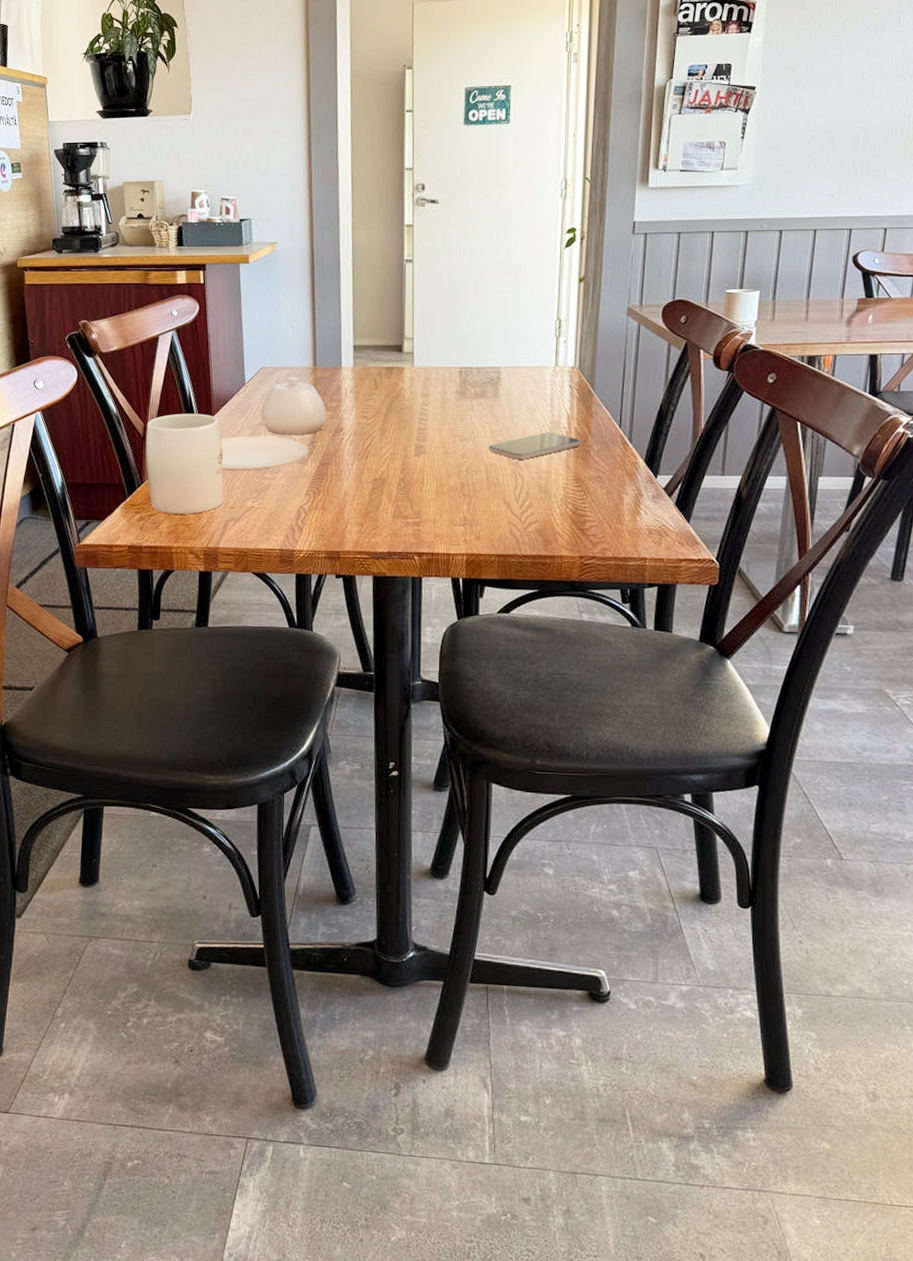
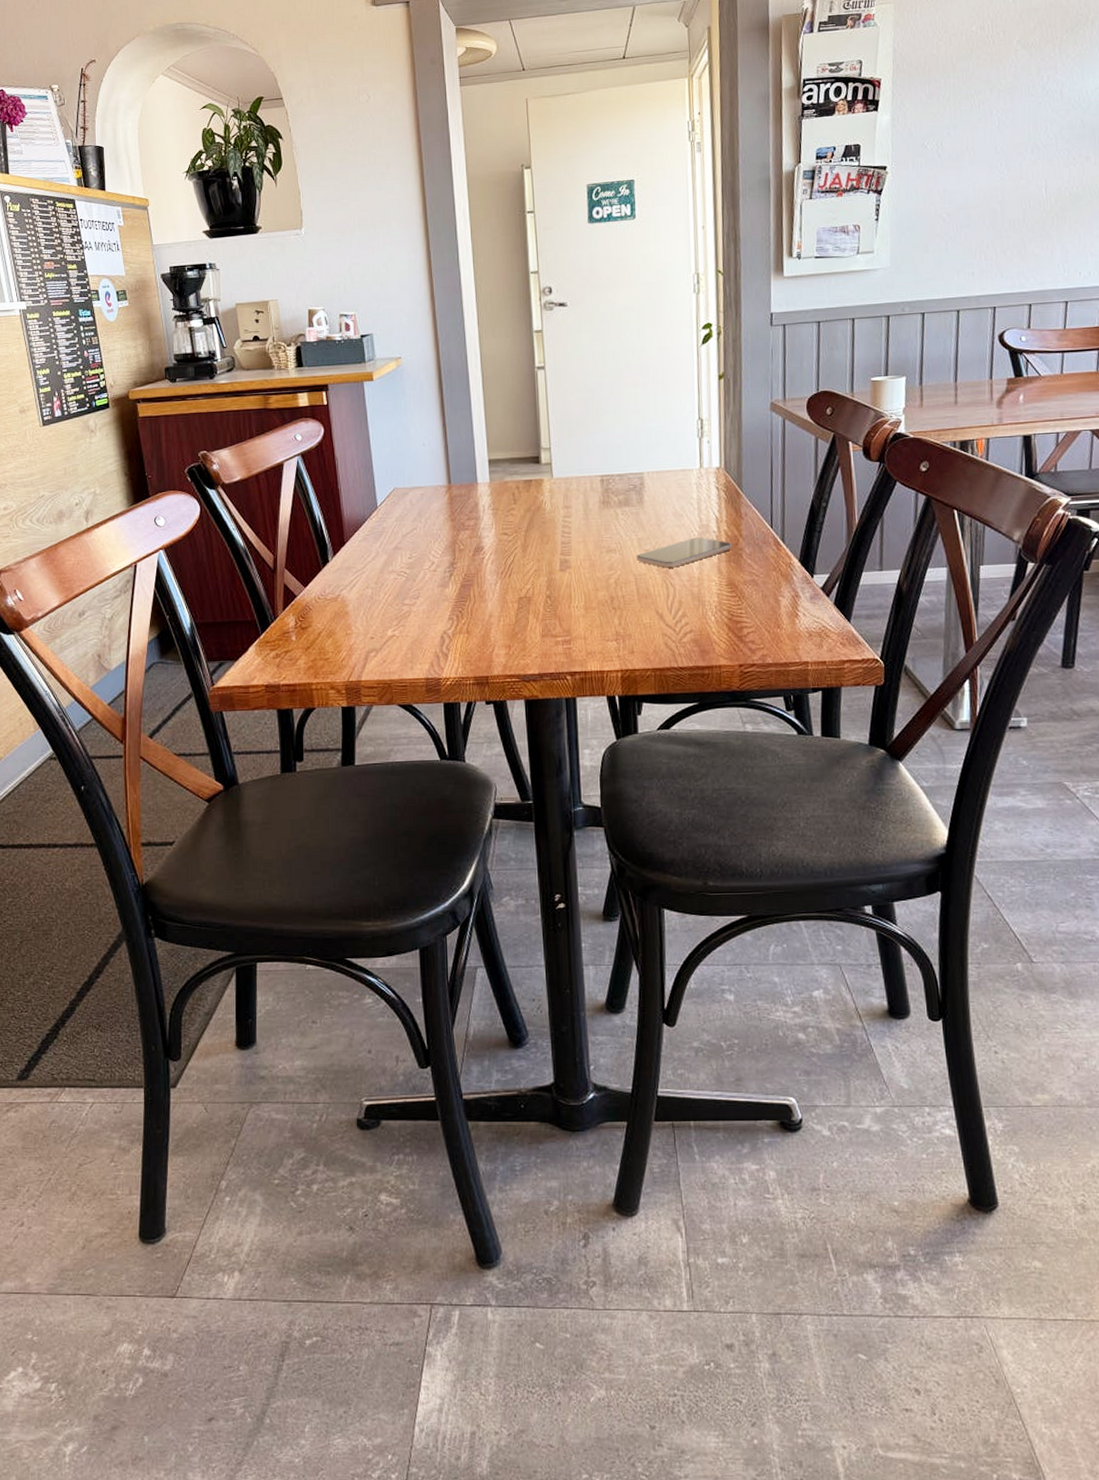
mug: present [145,413,225,514] -> none [276,541,362,649]
plate: present [221,436,309,471] -> none [355,560,449,599]
sugar bowl: present [261,377,327,435] -> none [396,496,466,558]

